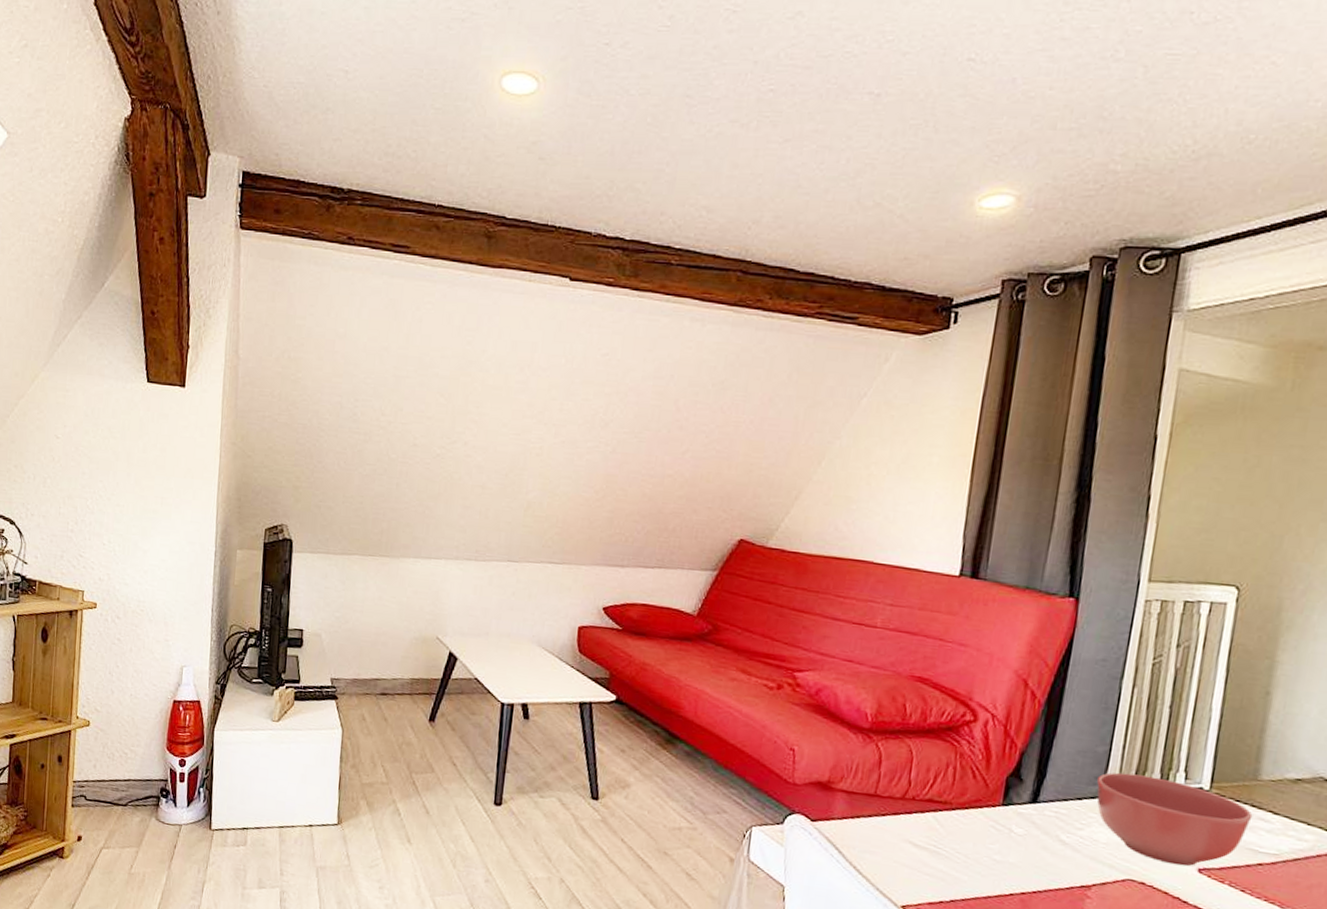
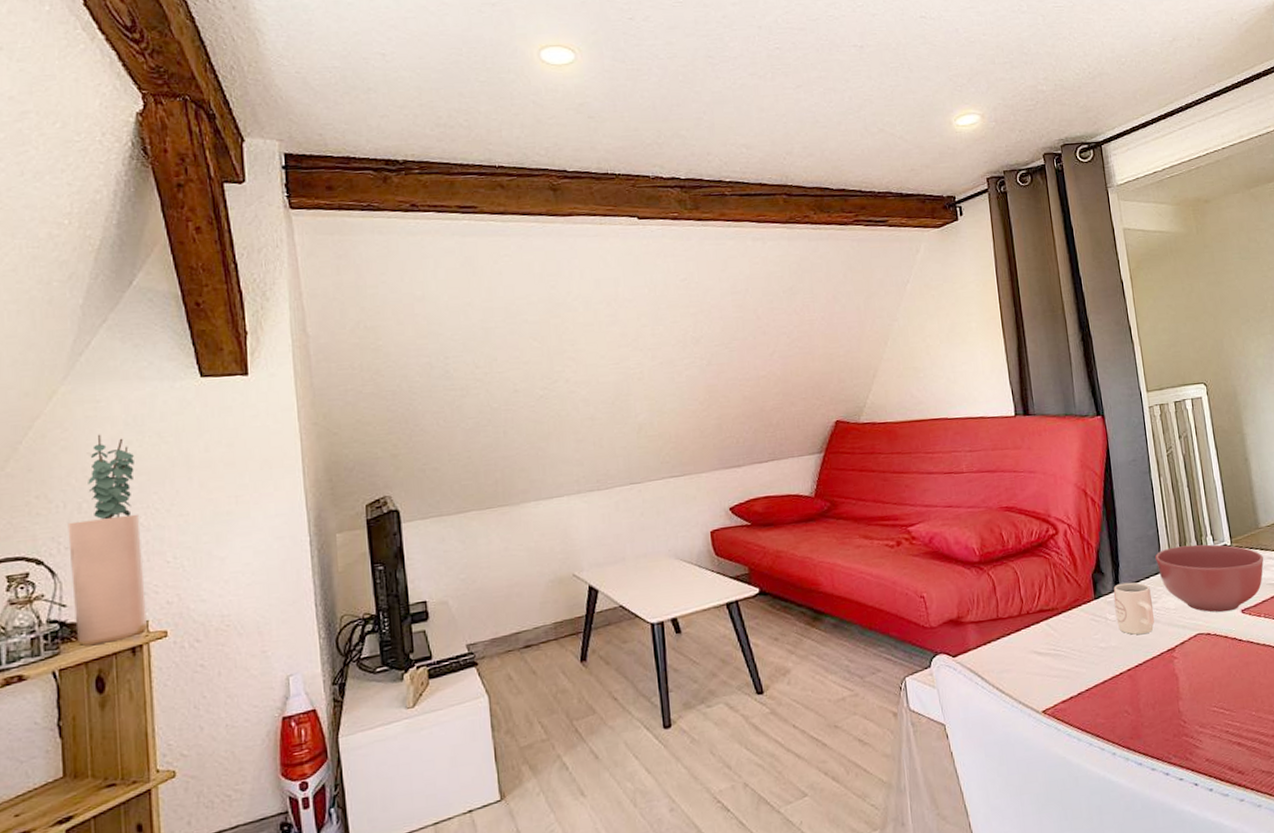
vase: none [32,420,89,602] -> present [68,434,147,646]
mug: none [1023,796,1080,861] -> present [1113,582,1155,635]

